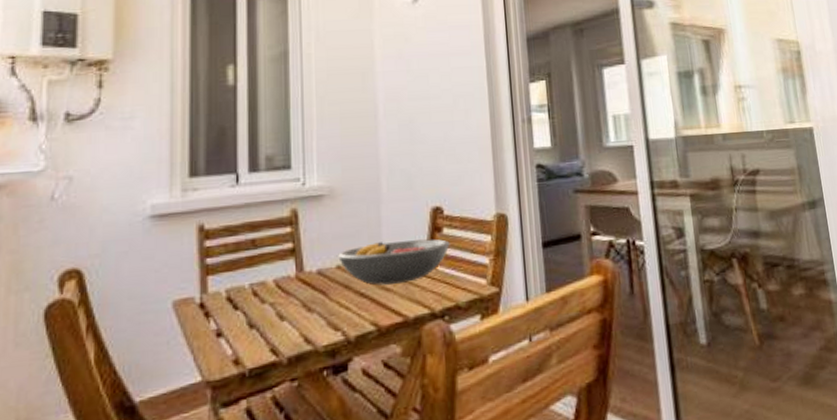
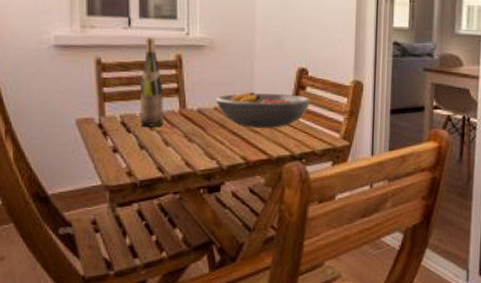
wine bottle: none [248,193,277,300] -> present [139,38,163,127]

